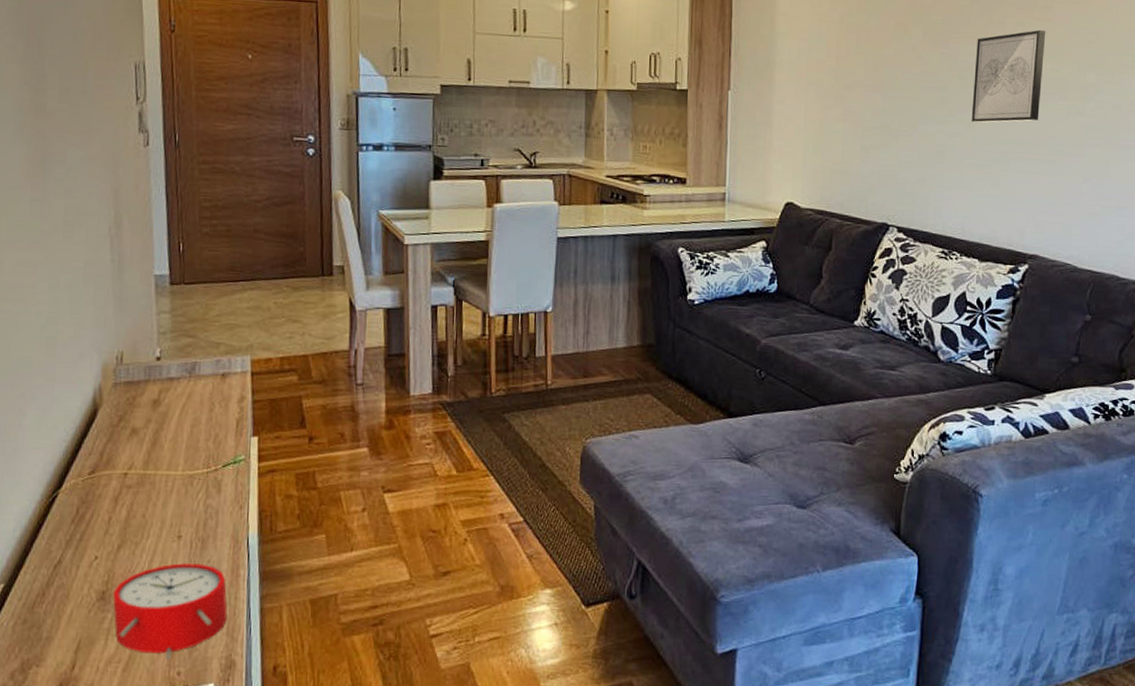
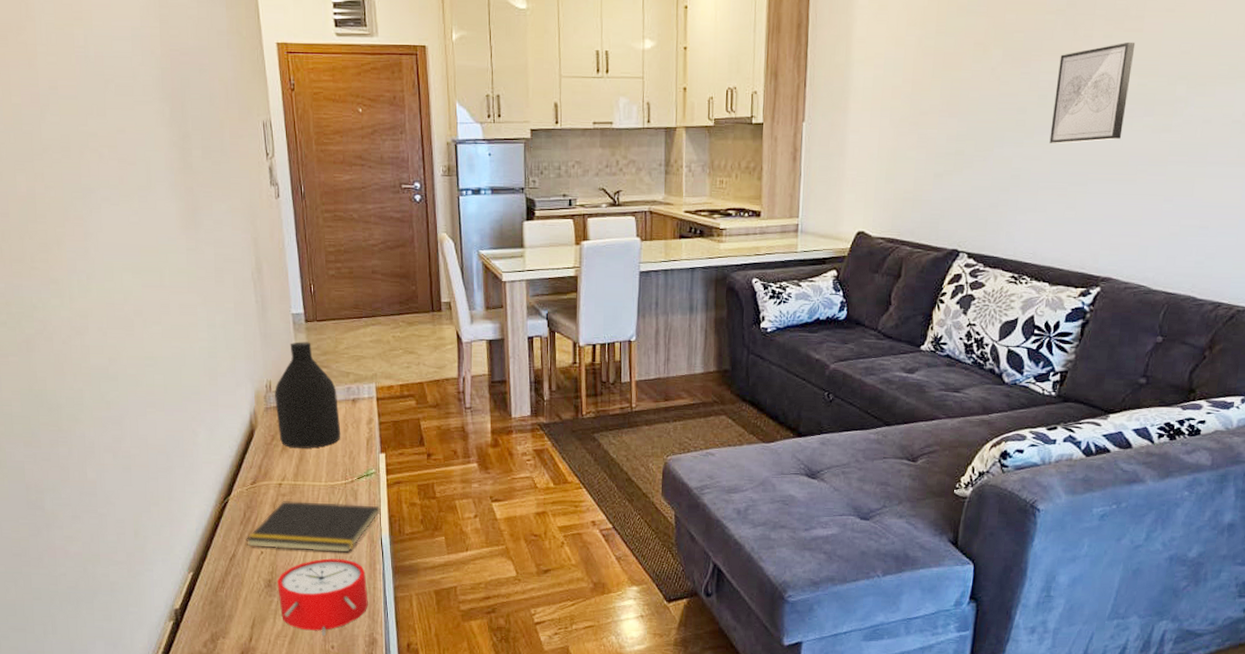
notepad: none [76,494,249,556] -> present [246,501,381,553]
bottle: none [126,307,206,432] -> present [275,341,341,449]

